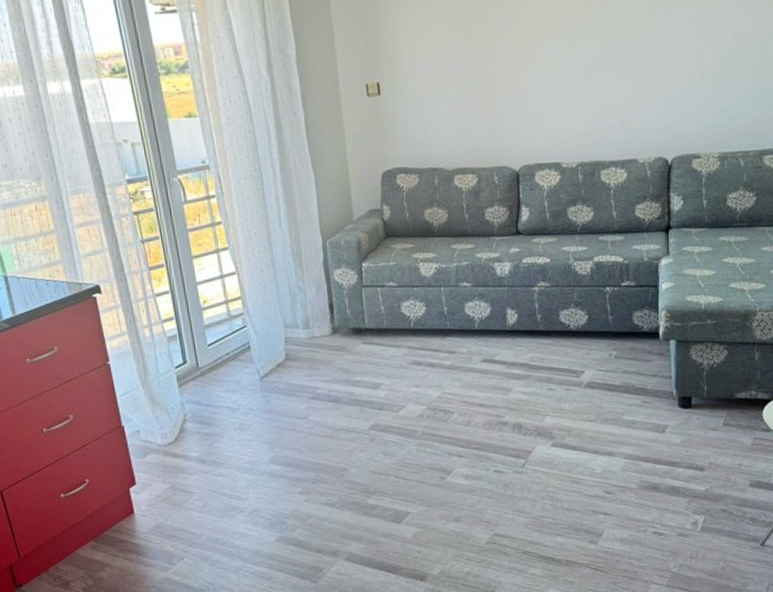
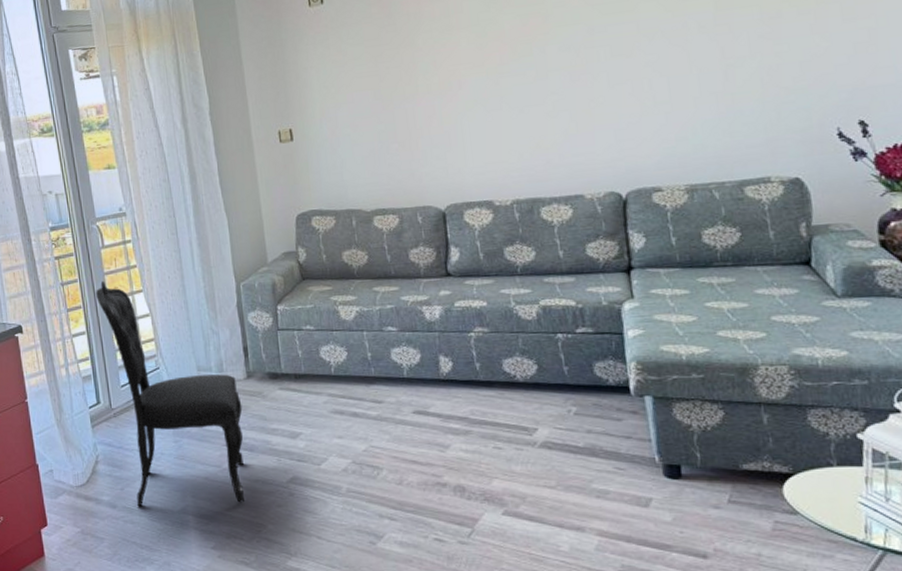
dining chair: none [178,237,330,460] -> present [95,280,245,506]

